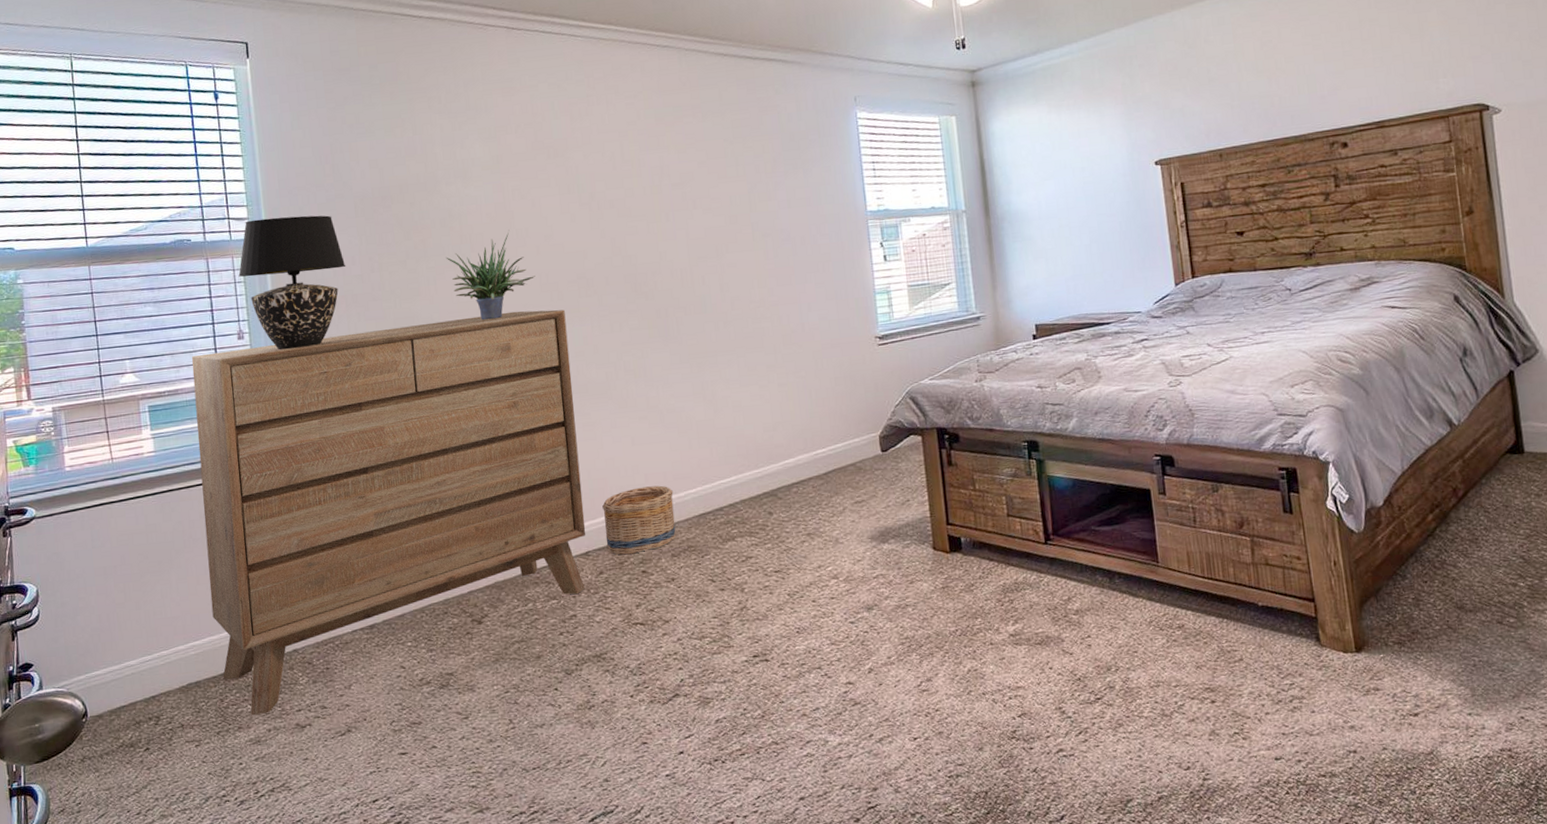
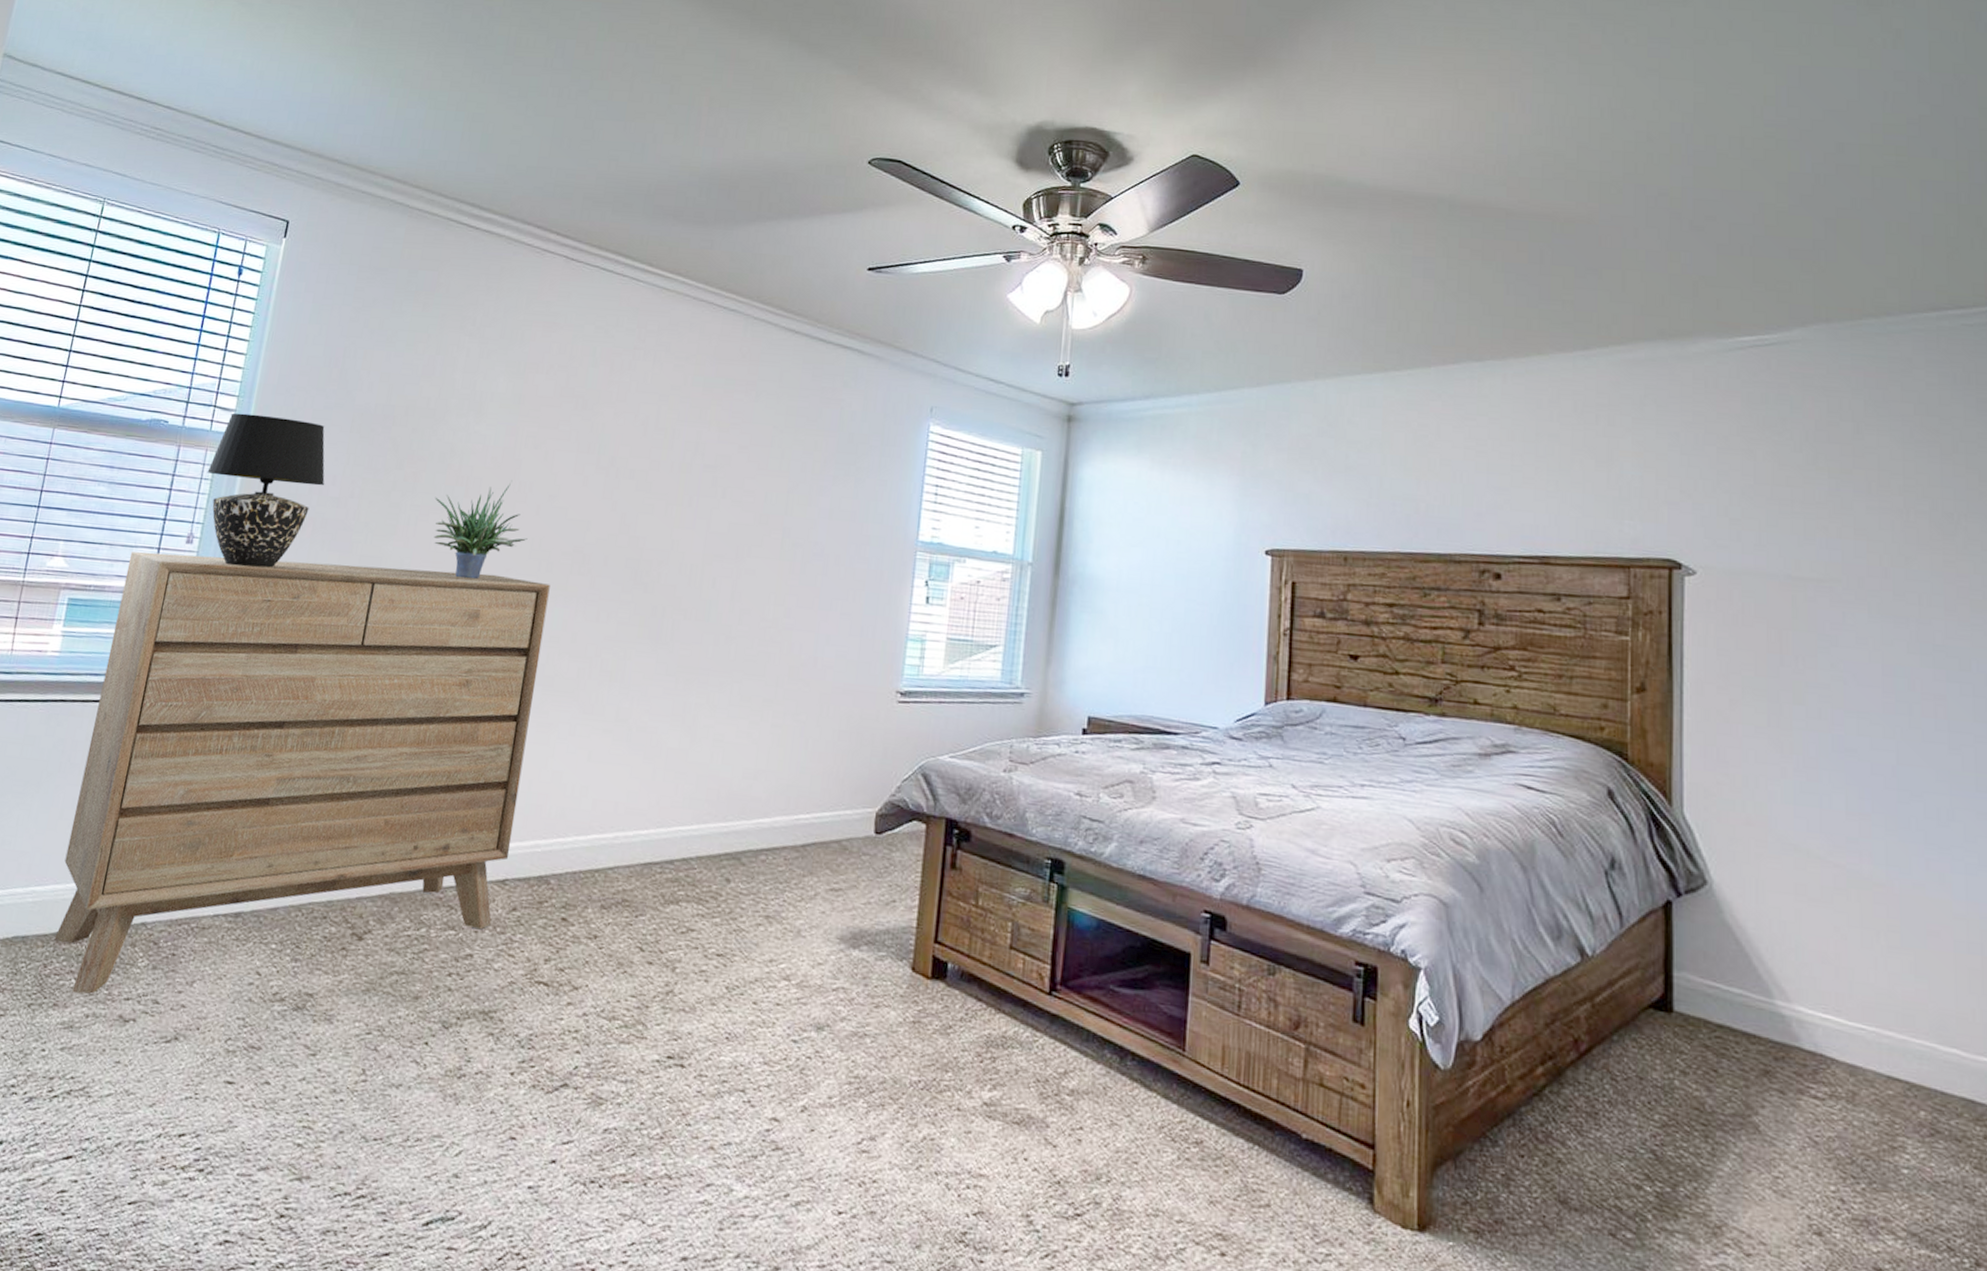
basket: present [602,485,676,556] -> none [528,813,621,895]

